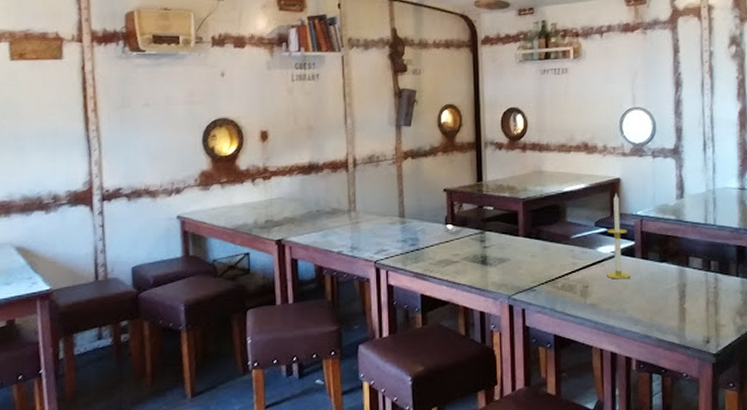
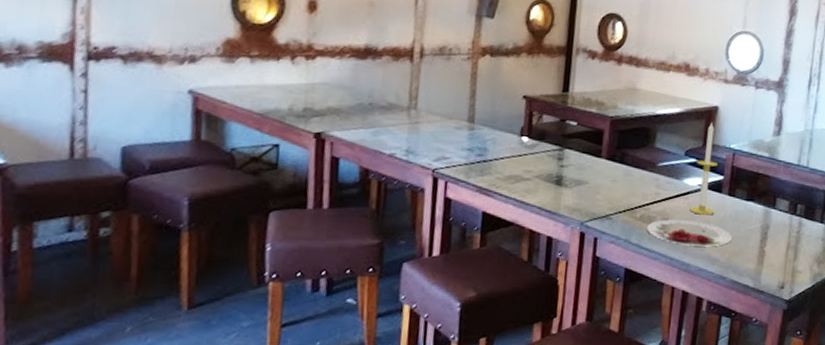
plate: none [569,286,651,309] -> present [647,219,732,247]

